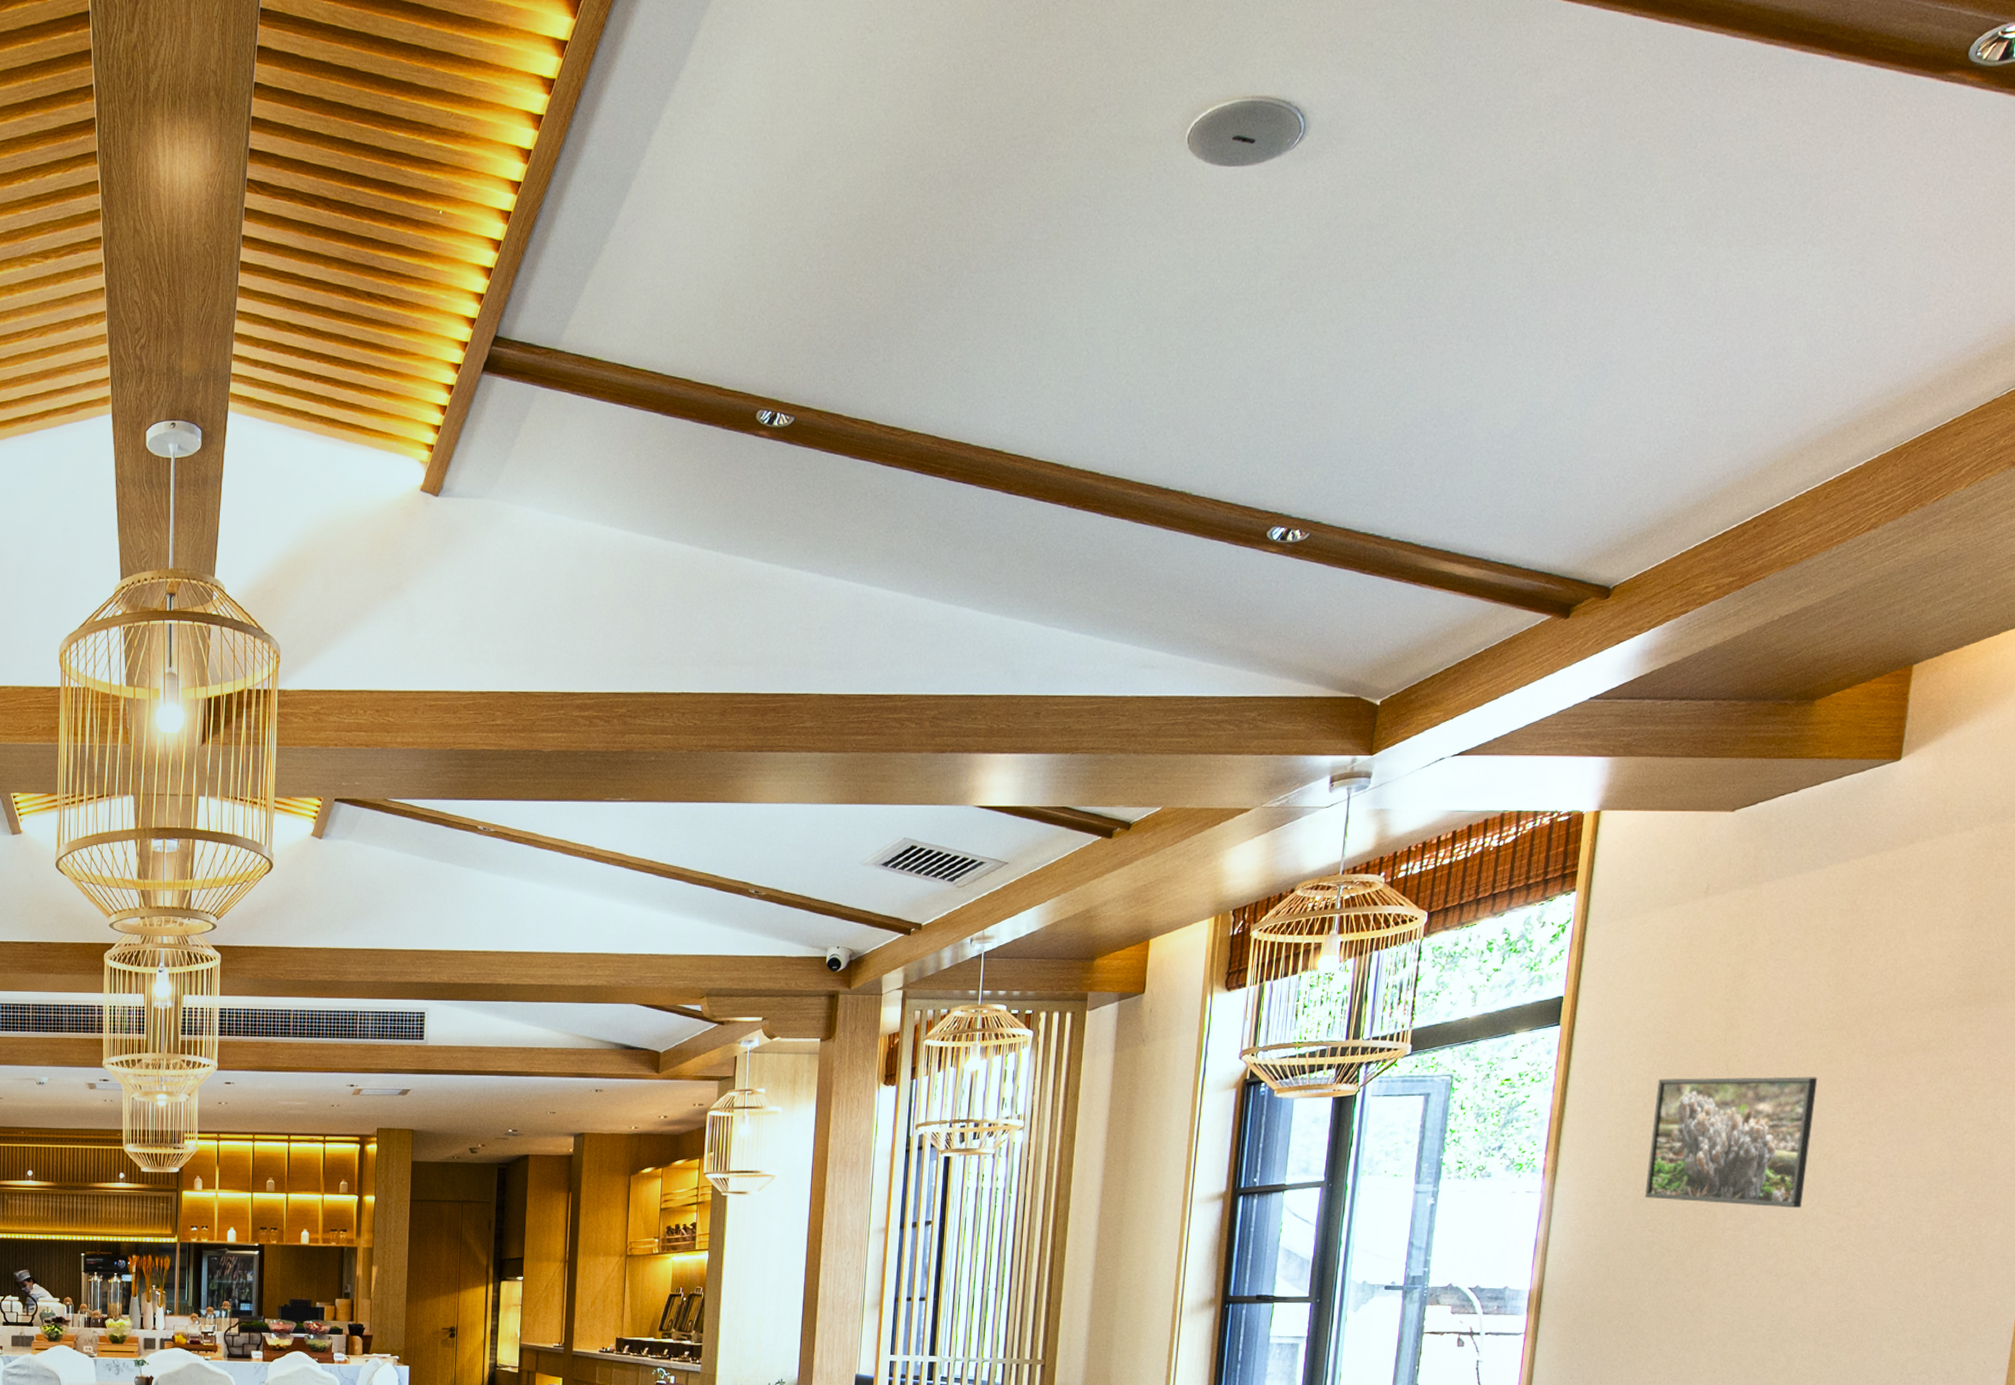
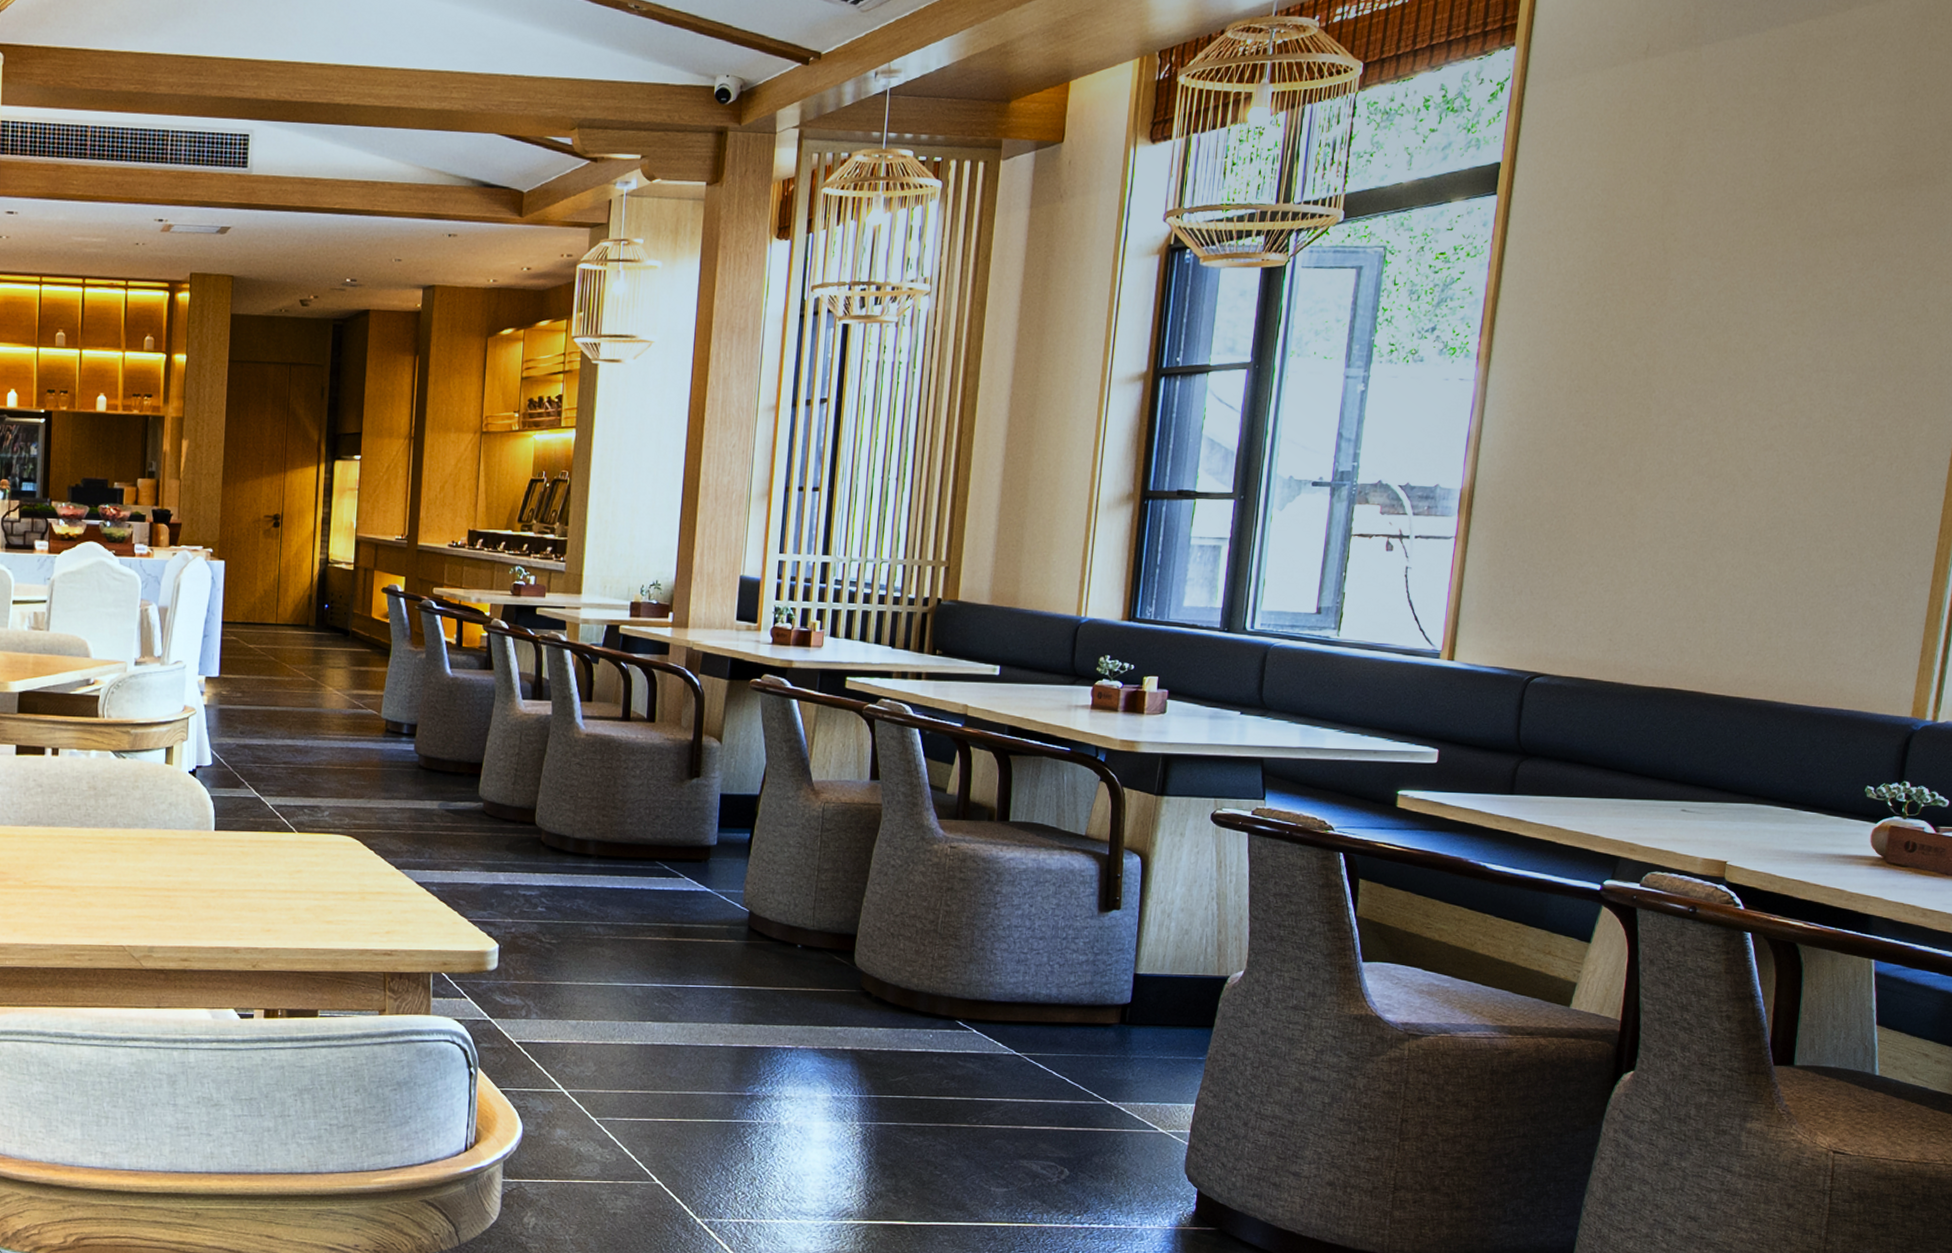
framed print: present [1645,1077,1818,1209] -> none [1579,257,1753,404]

